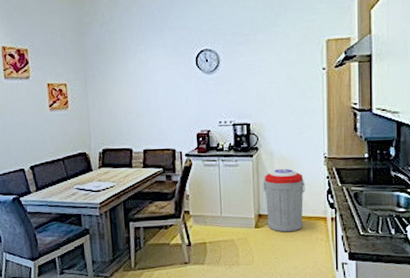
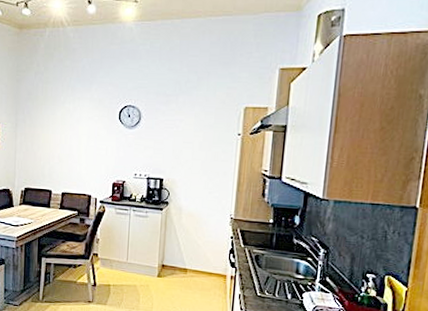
trash can: present [263,168,306,232] -> none [169,224,210,285]

